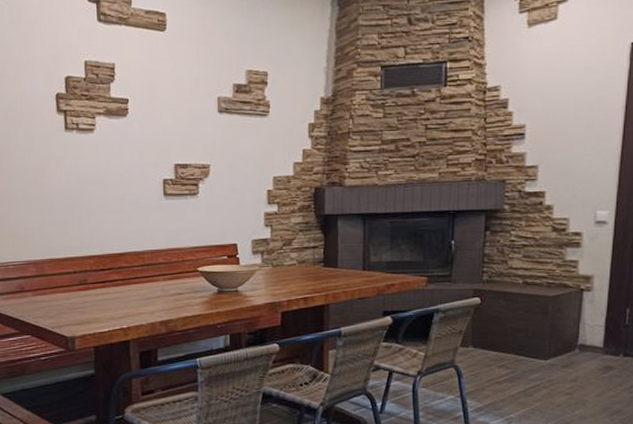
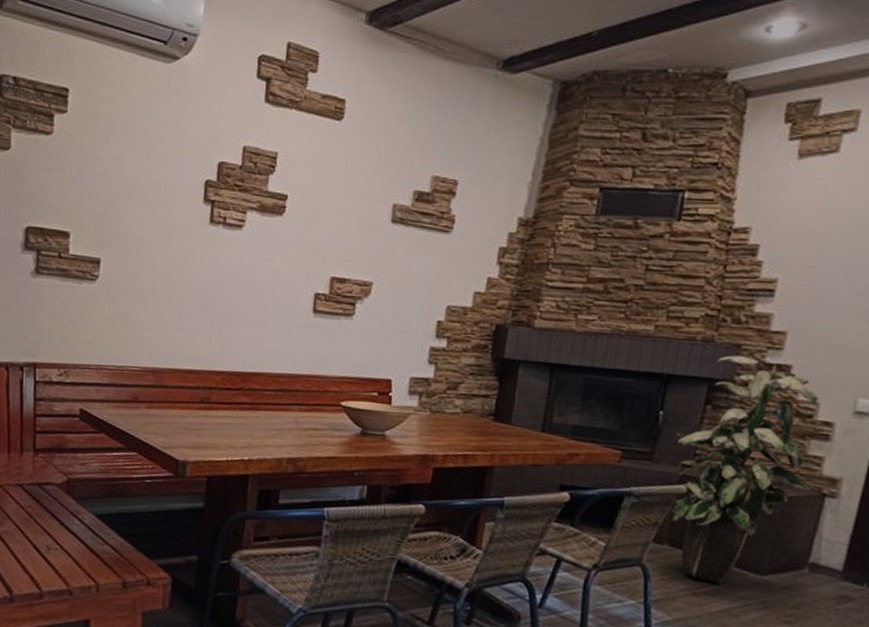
indoor plant: none [466,189,573,372] -> present [671,355,820,585]

